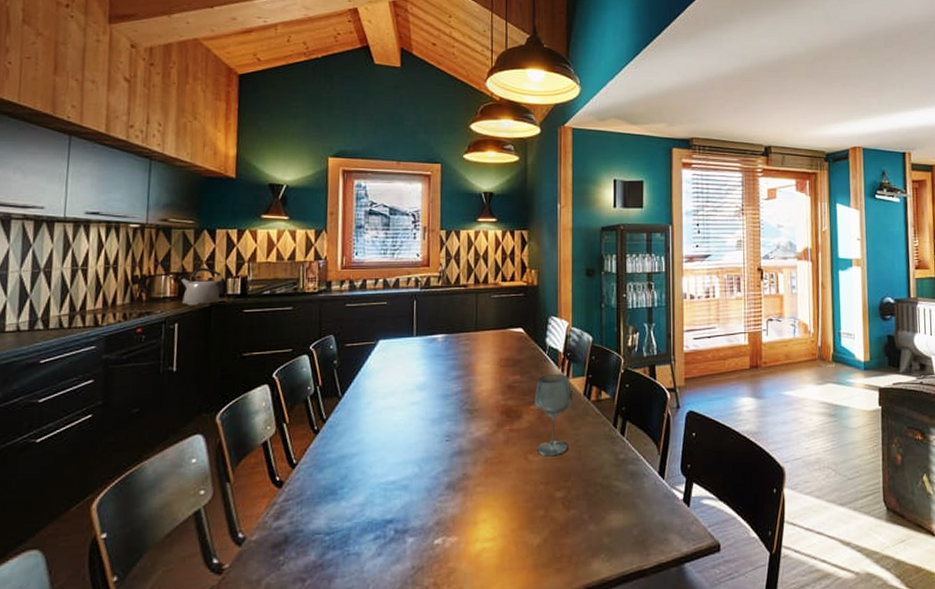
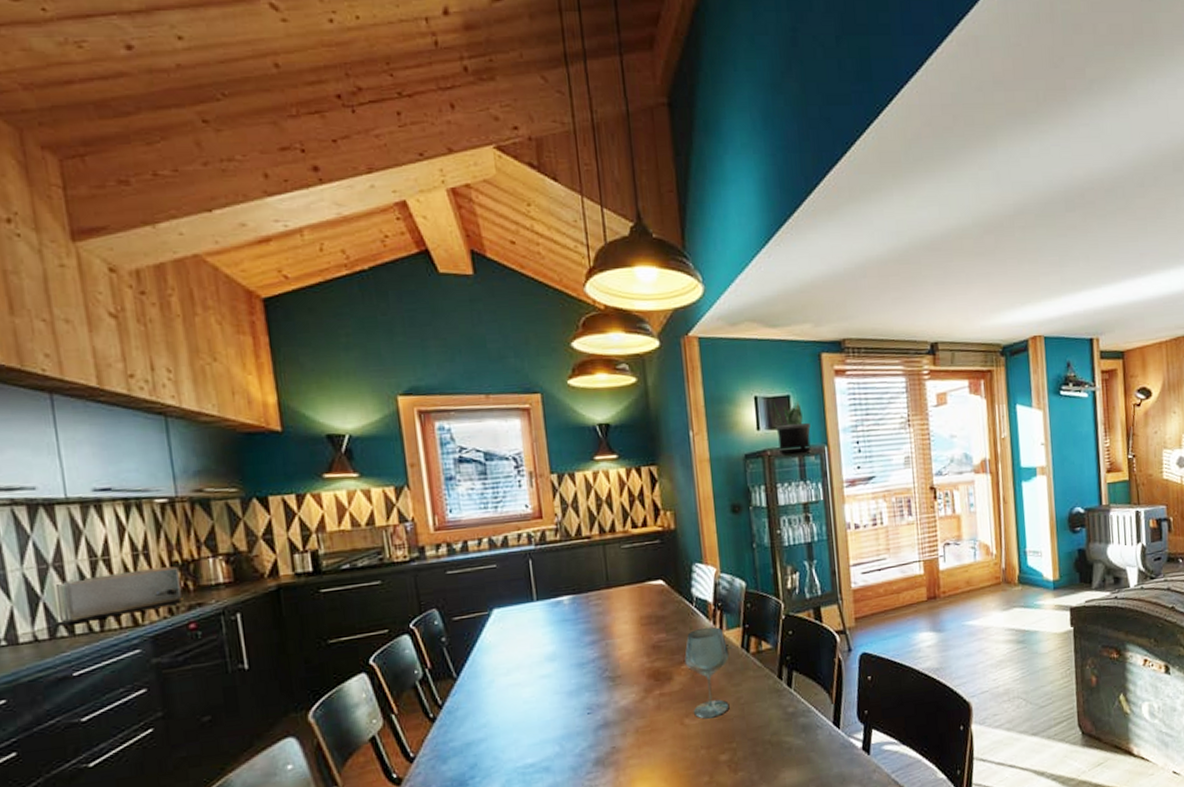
toaster: none [35,280,138,320] -> present [55,566,182,626]
kettle: present [180,267,228,306] -> none [233,543,297,591]
planter: none [628,185,659,231] -> present [772,400,811,456]

